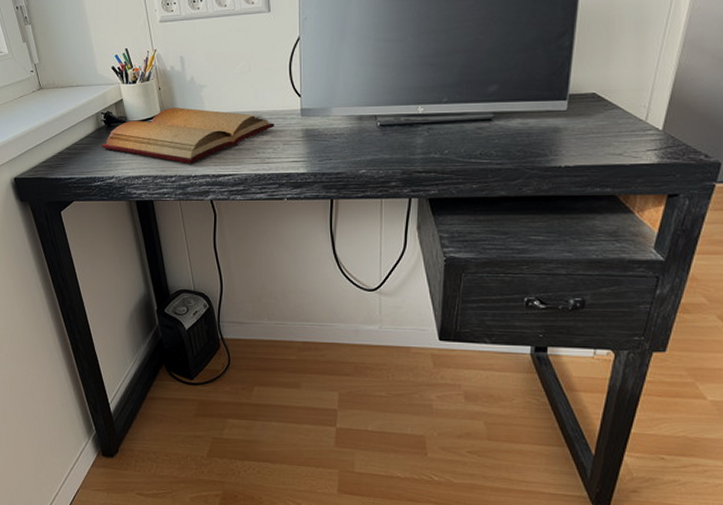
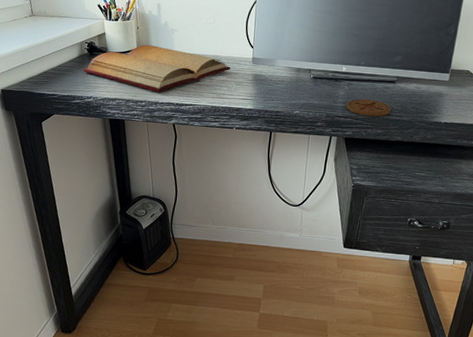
coaster: none [427,146,489,168] -> present [346,99,391,117]

